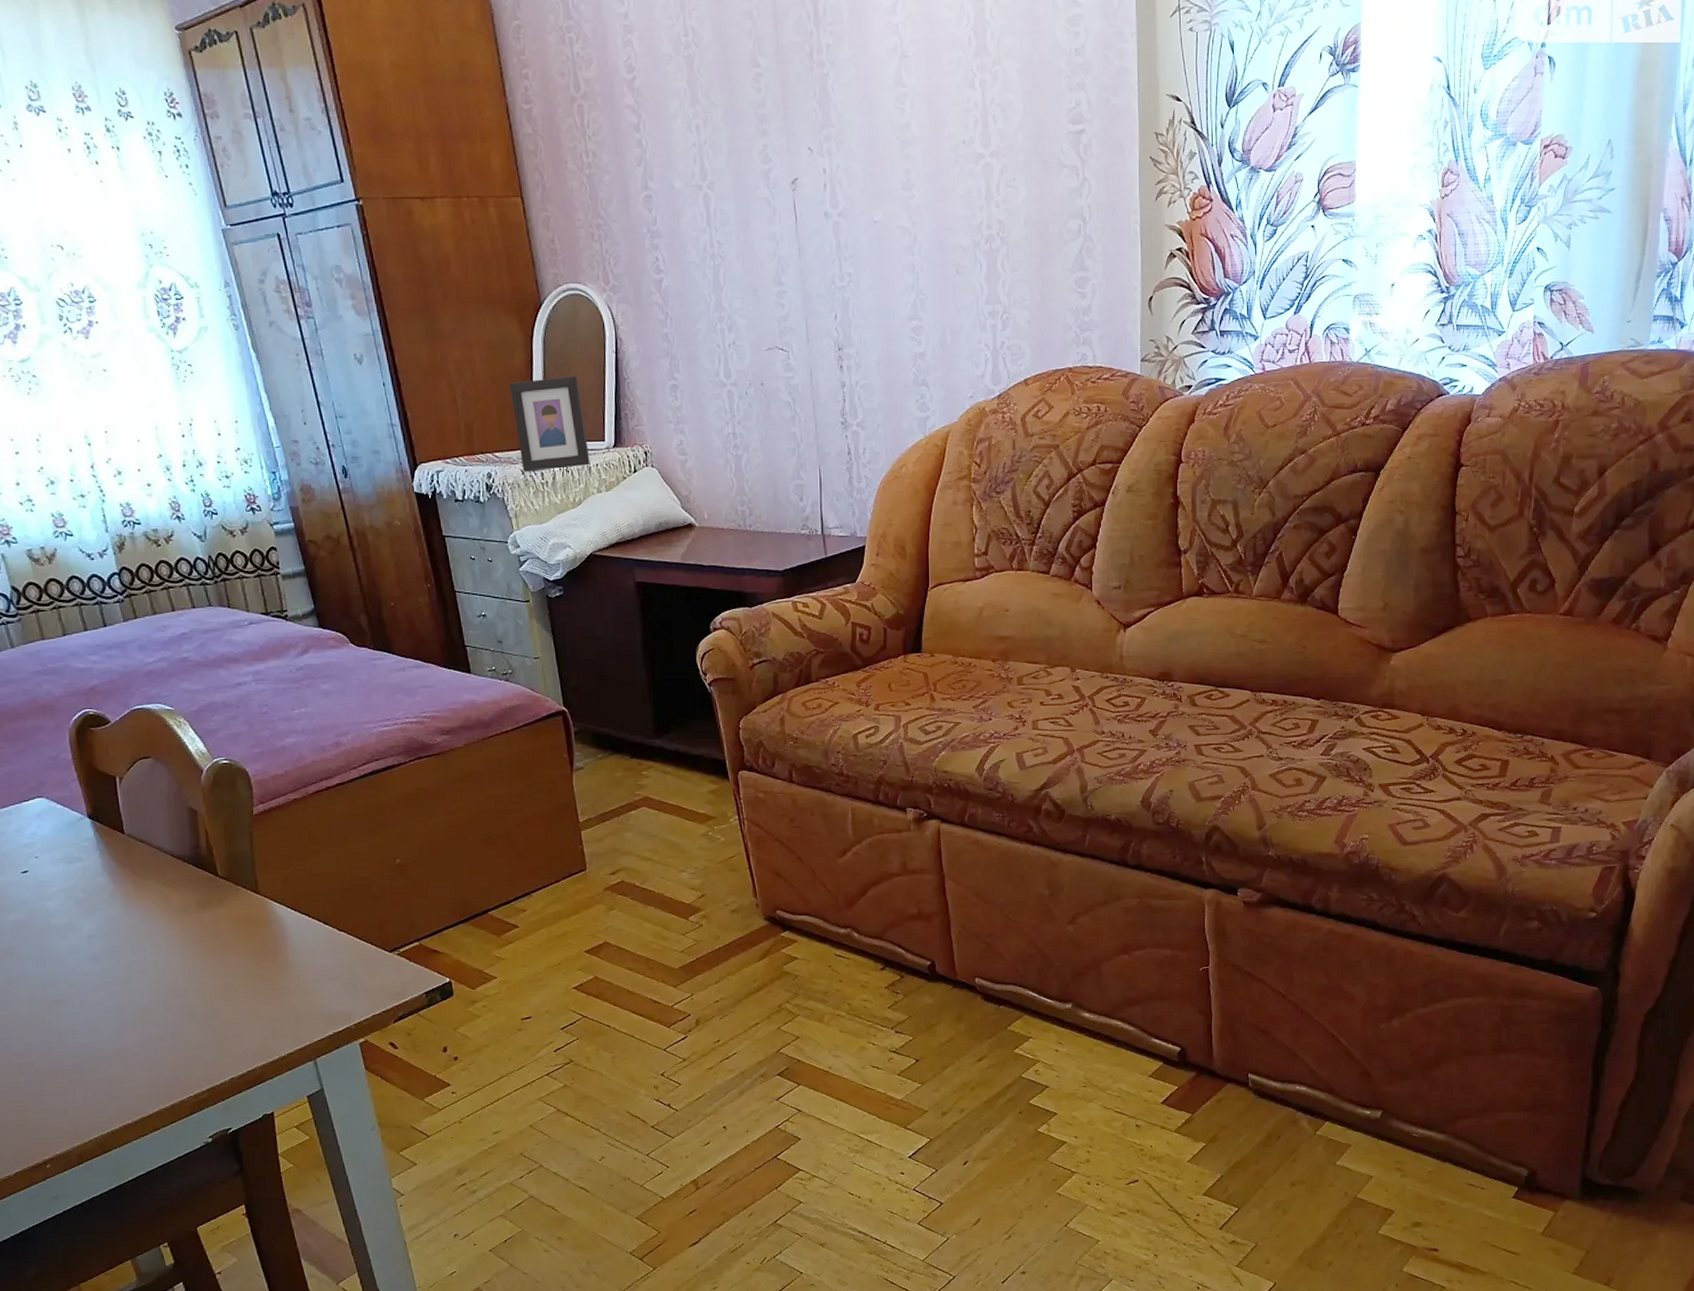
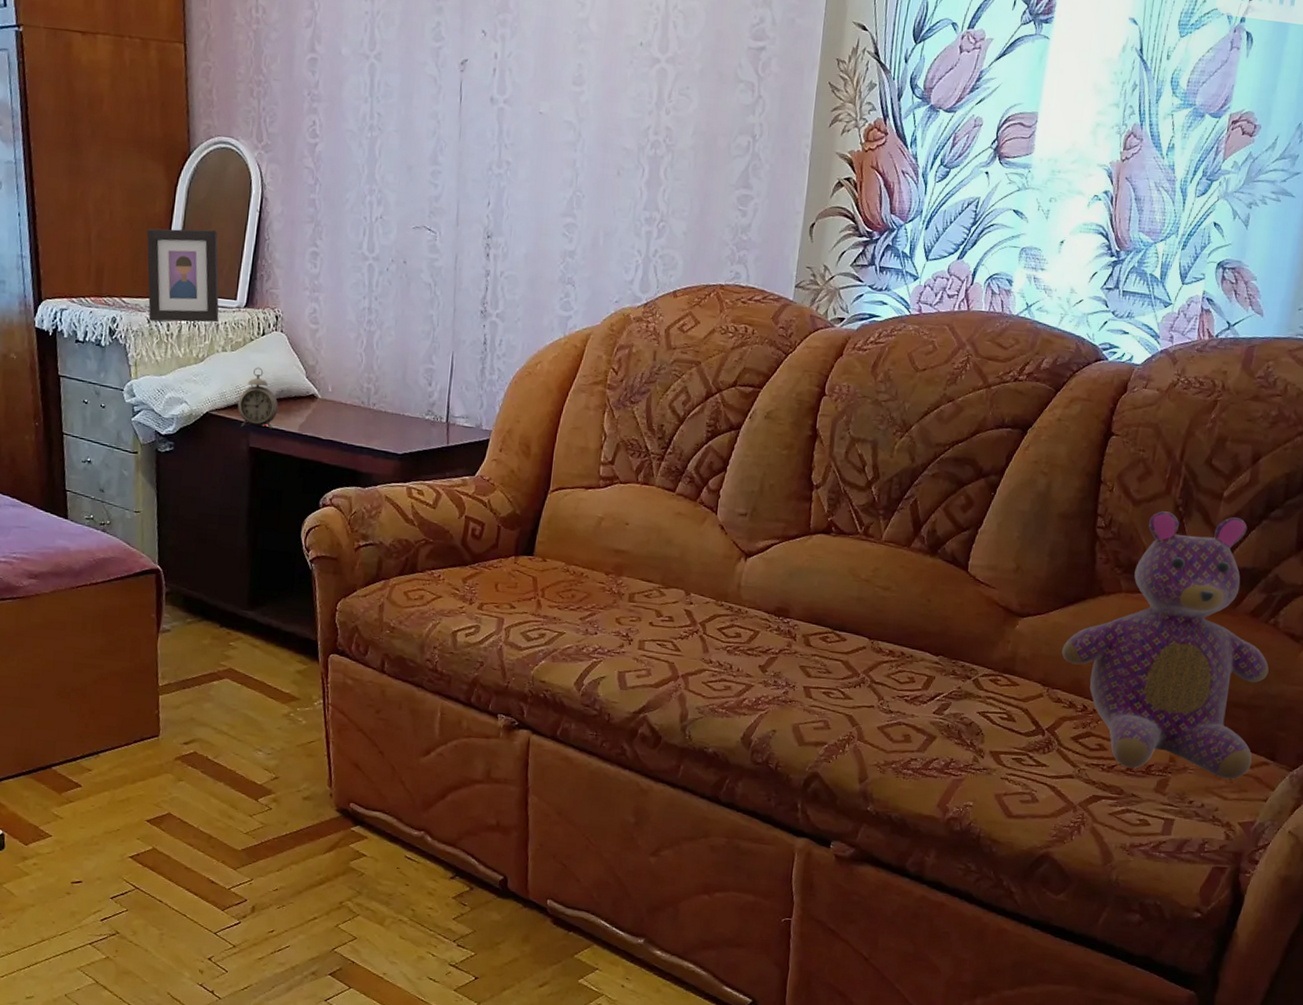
alarm clock: none [619,504,659,565] -> present [238,367,279,430]
teddy bear: none [1437,531,1635,784] -> present [1062,511,1269,779]

